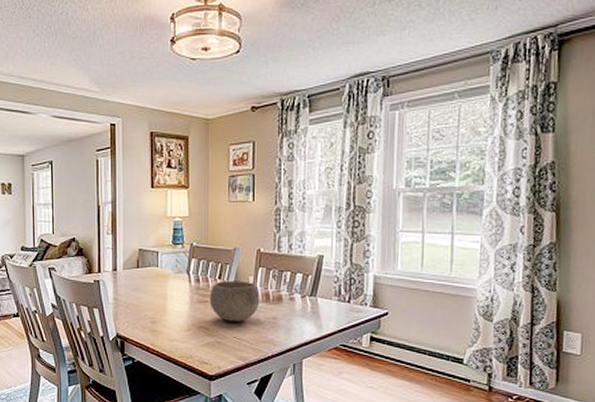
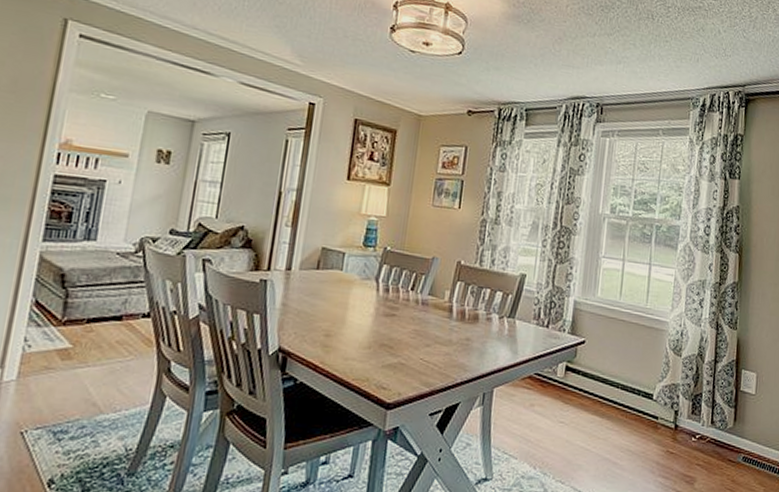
bowl: present [209,280,260,322] -> none [397,292,455,342]

